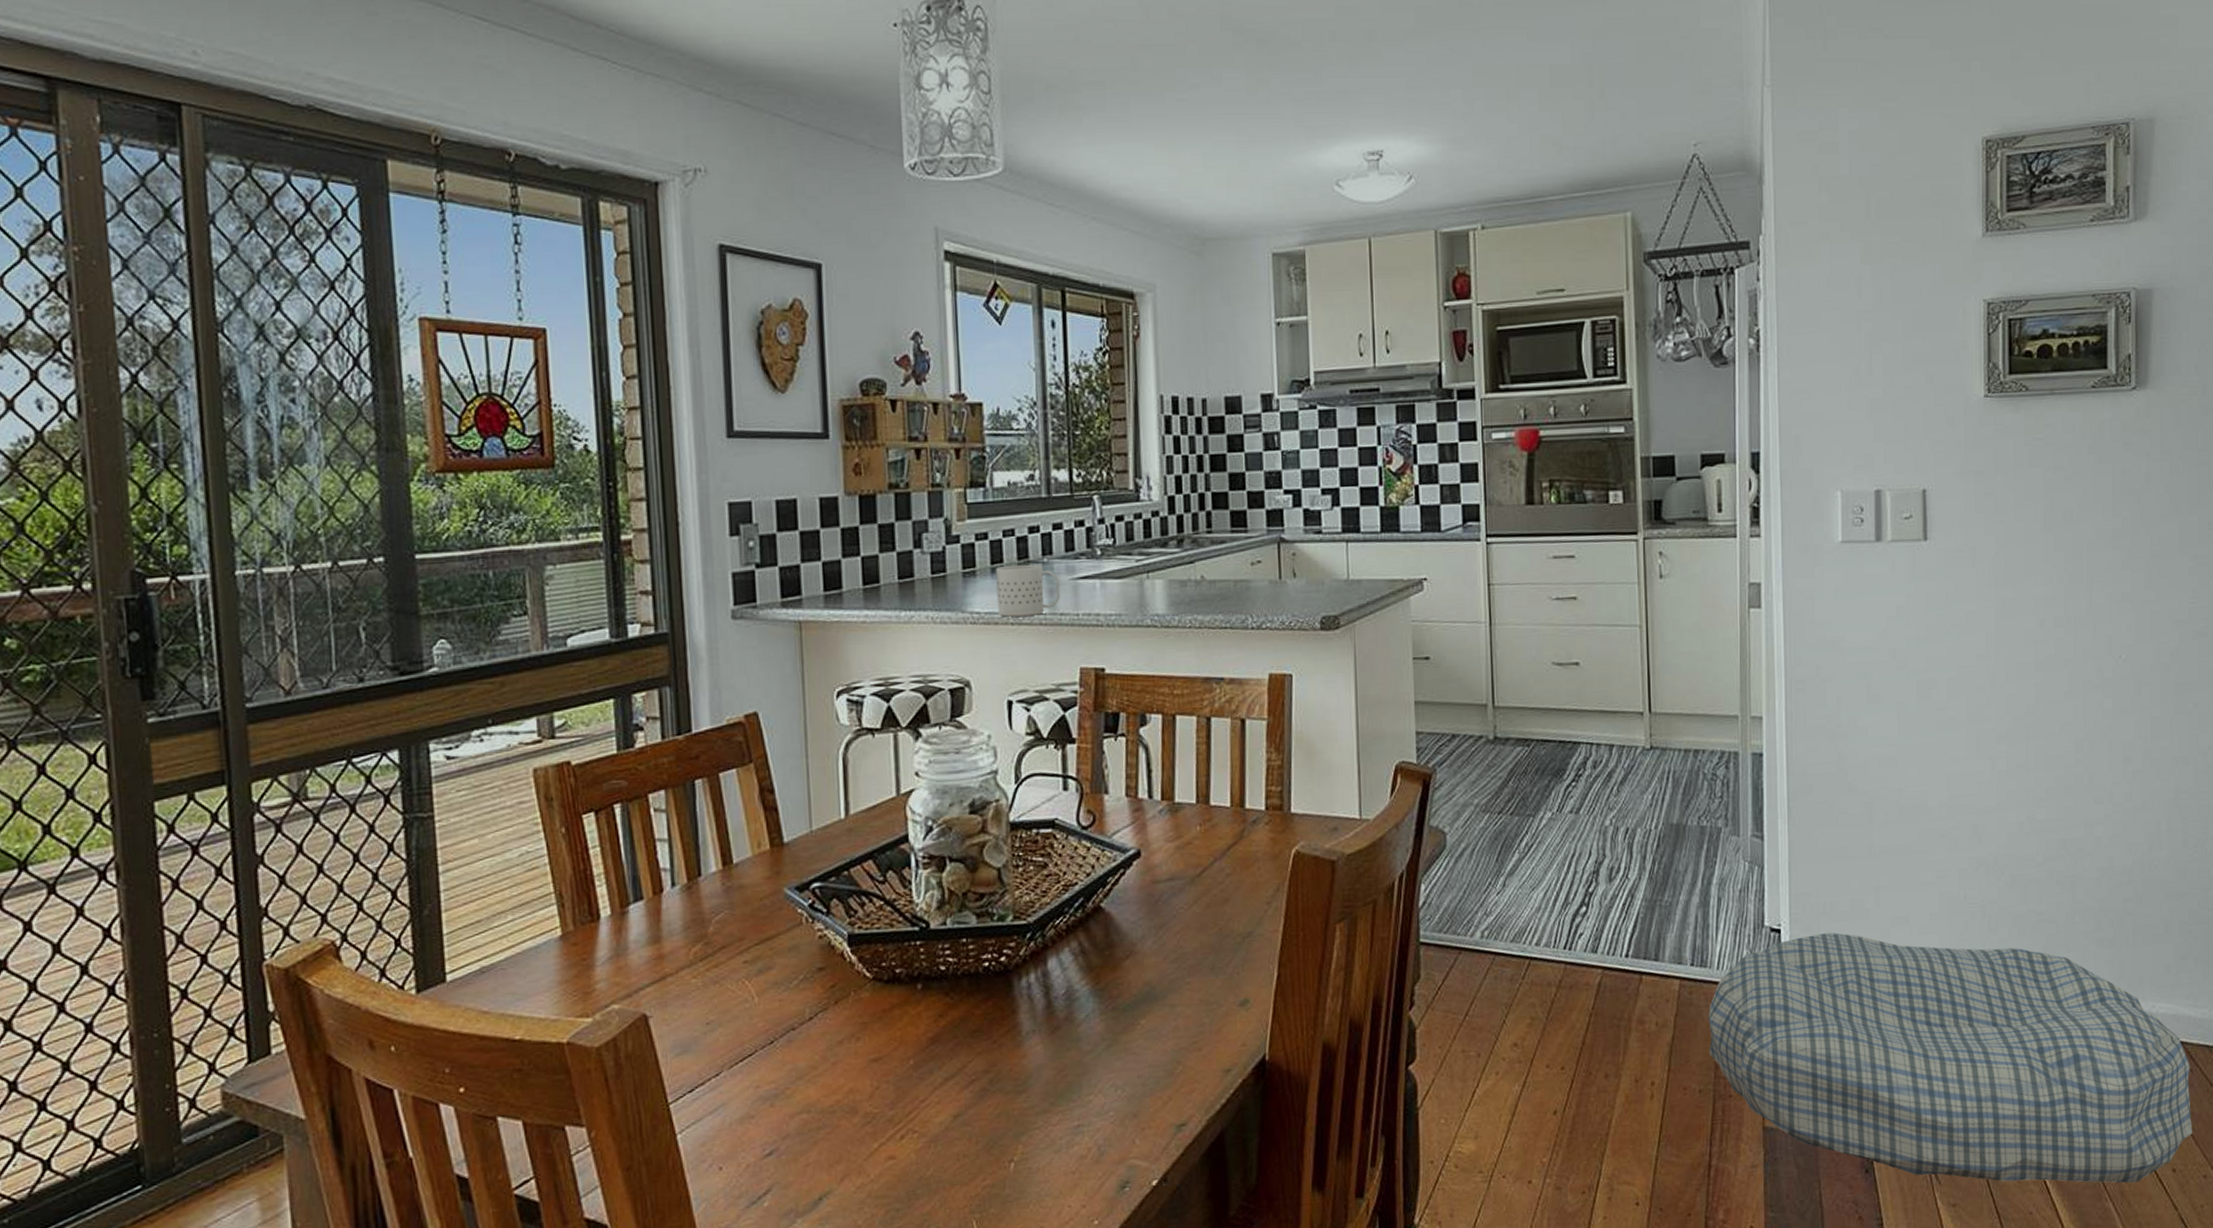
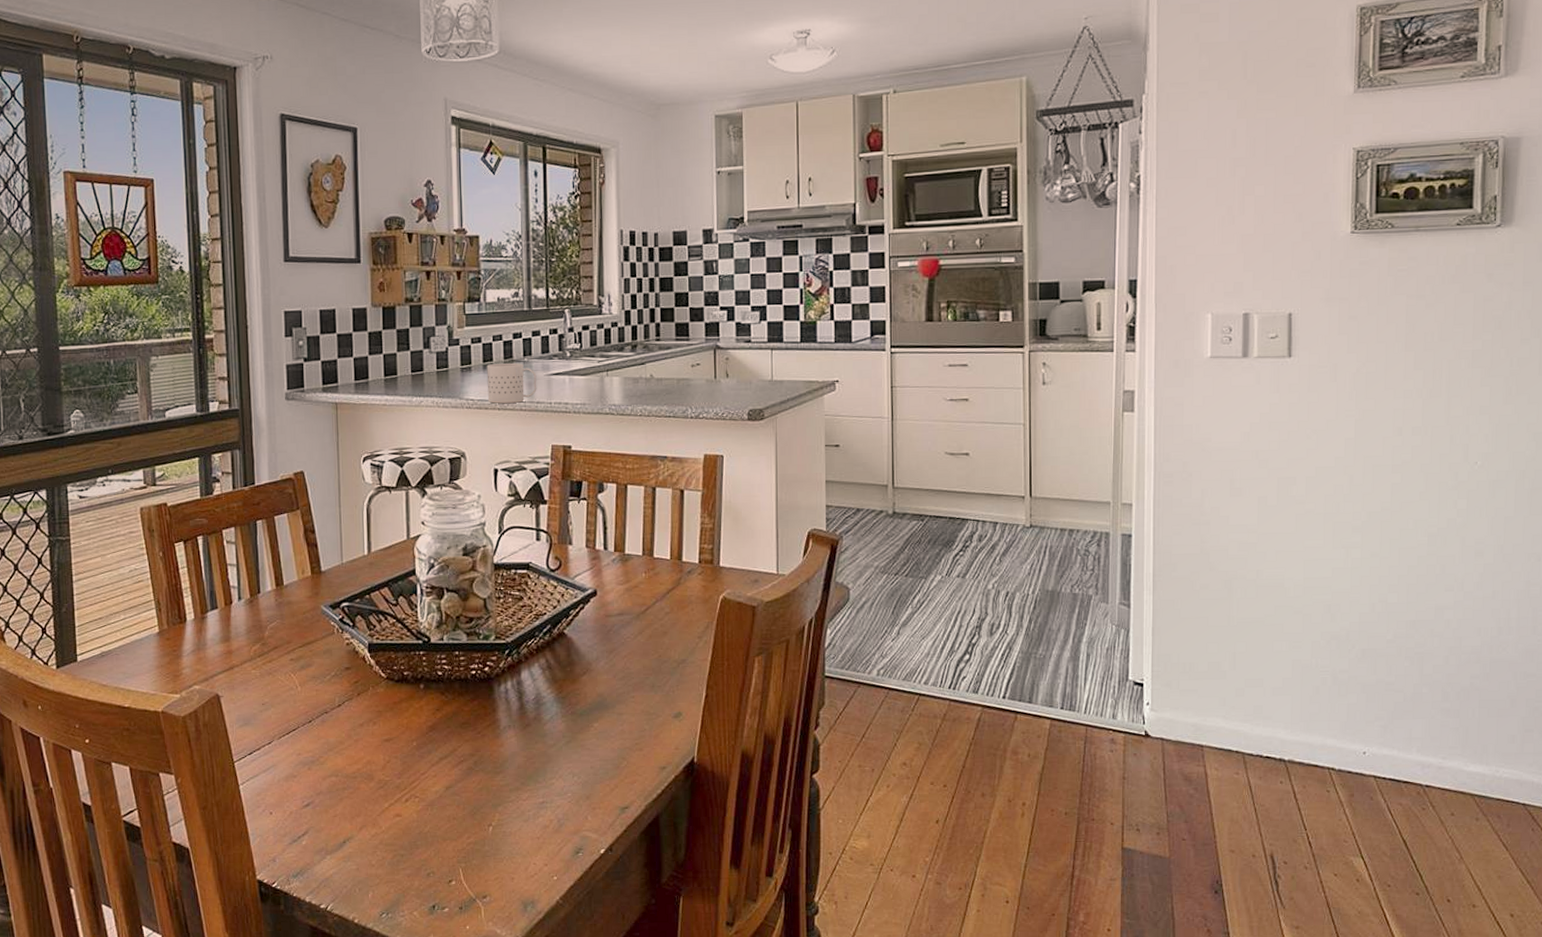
dog bed: present [1708,932,2192,1183] -> none [1075,688,1532,923]

